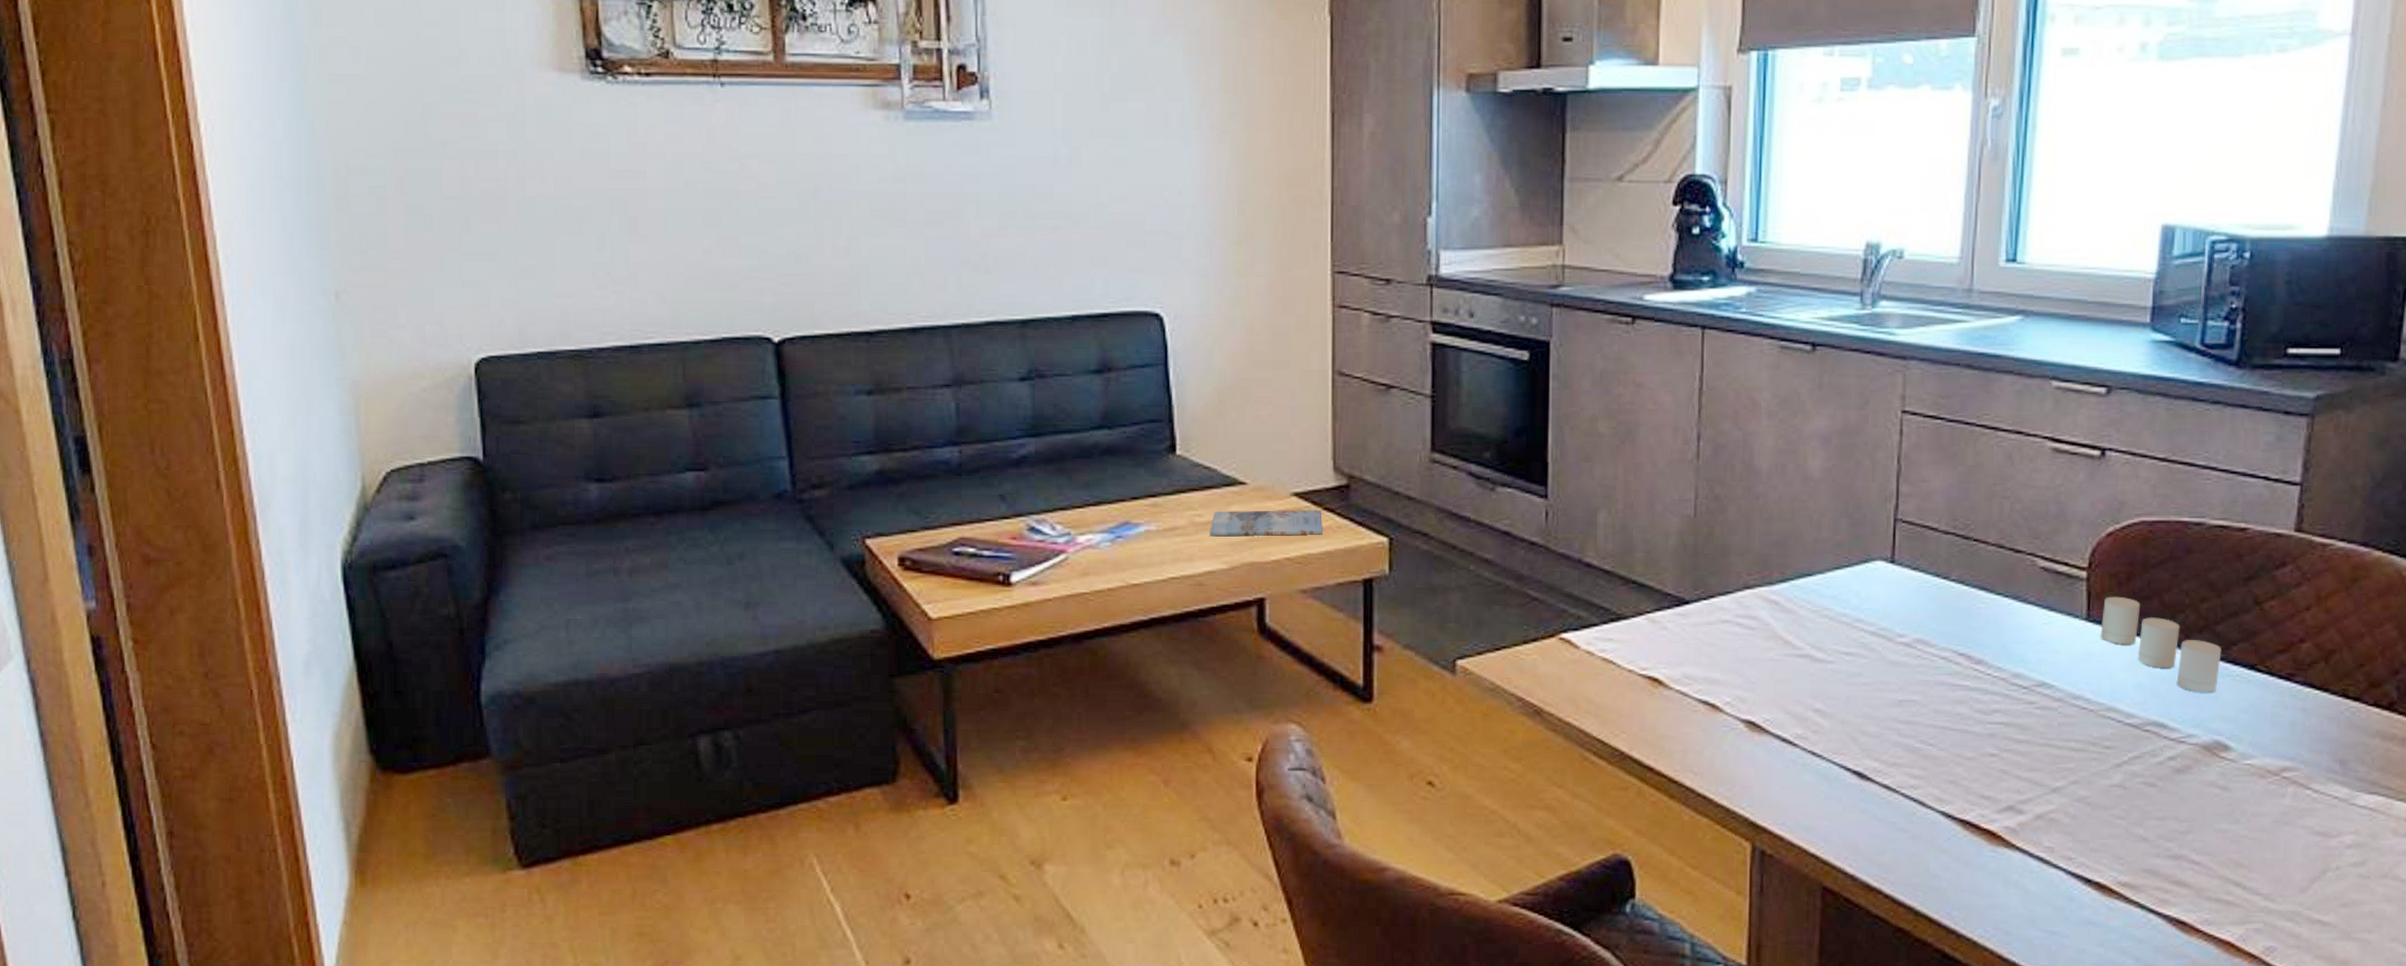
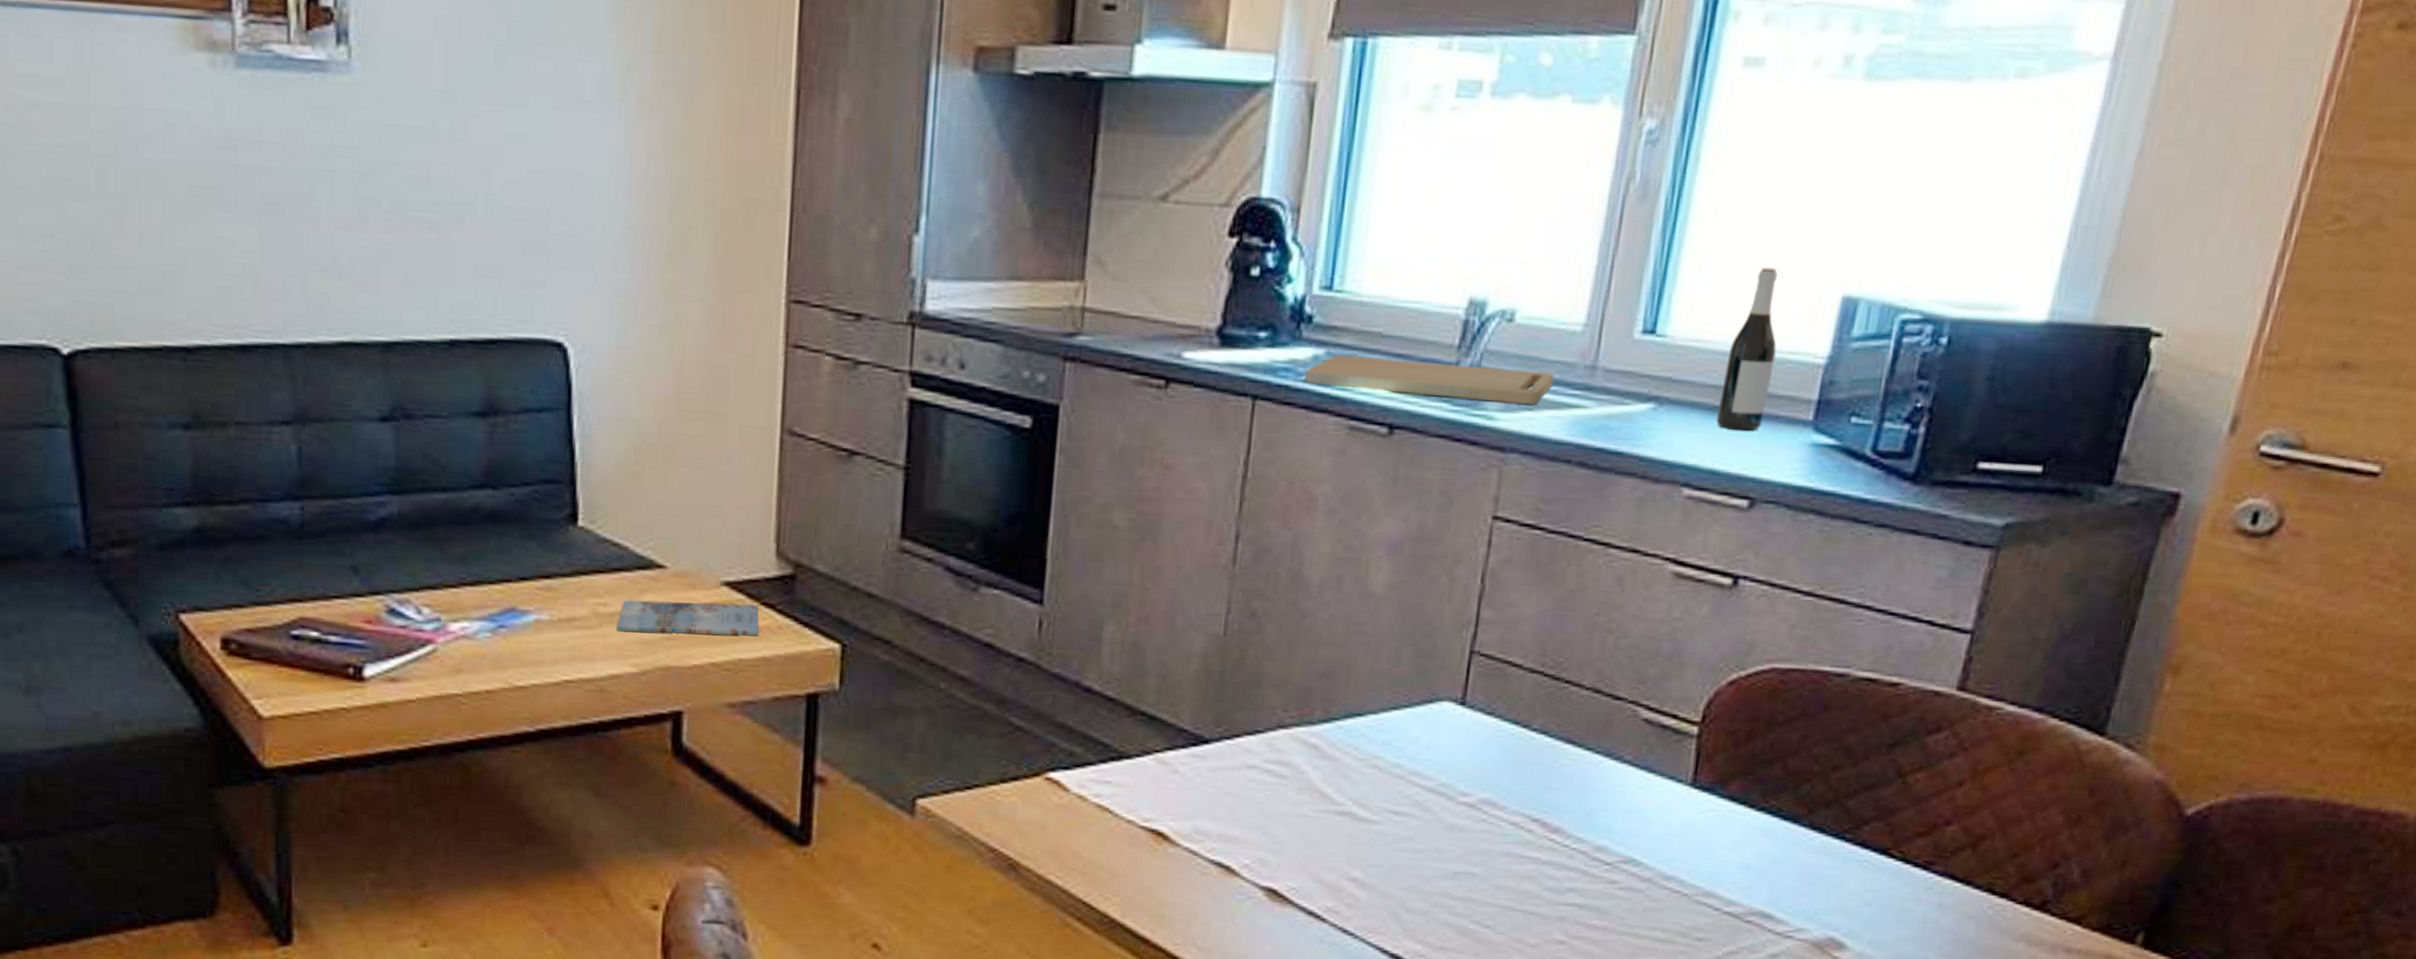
cutting board: none [1742,291,1939,321] -> present [1304,355,1554,404]
wine bottle: none [2072,206,2114,333] -> present [1715,267,1778,431]
candle: present [2100,596,2222,693] -> none [1706,758,1850,880]

